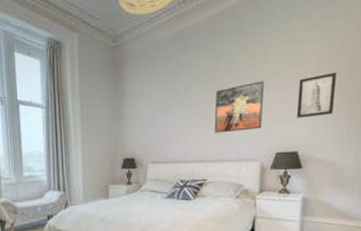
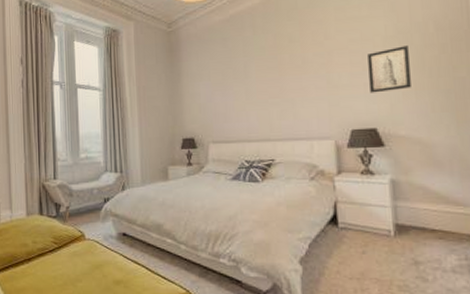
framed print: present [215,81,264,133] -> none [277,57,331,111]

